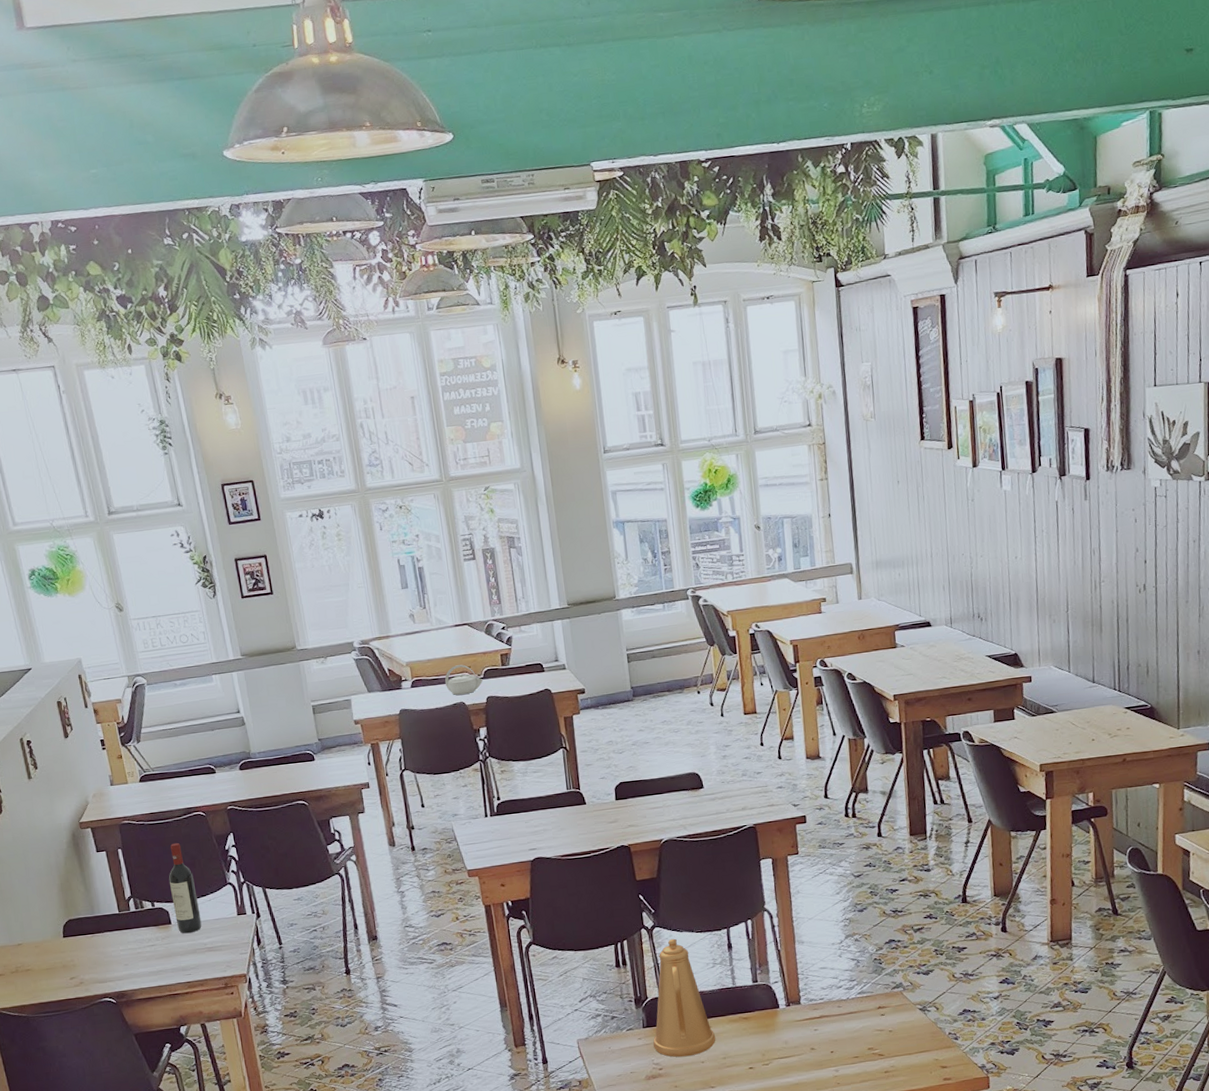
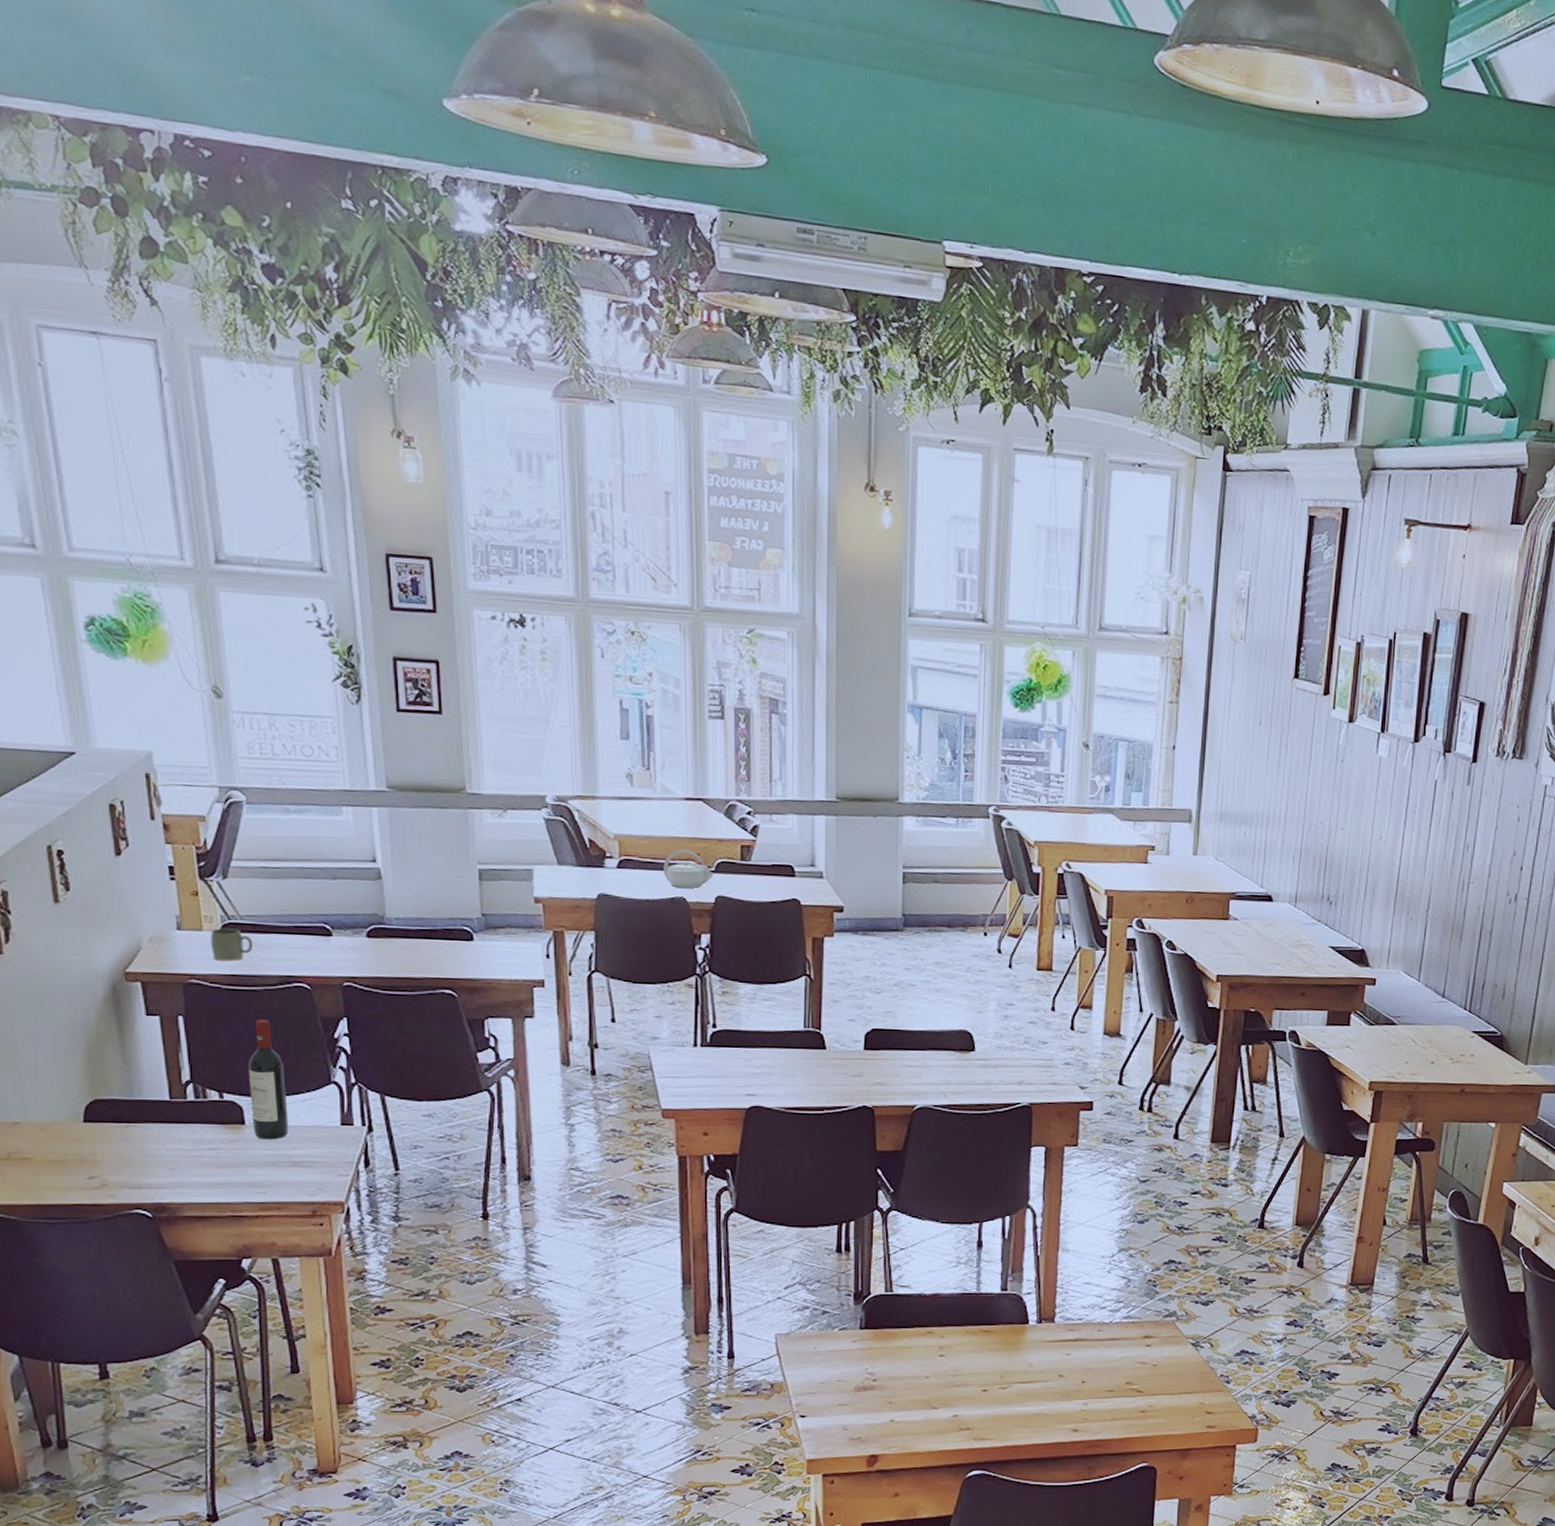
mug: none [133,778,163,804] -> present [210,928,252,962]
coffee pot: present [653,938,716,1058] -> none [870,1226,948,1369]

